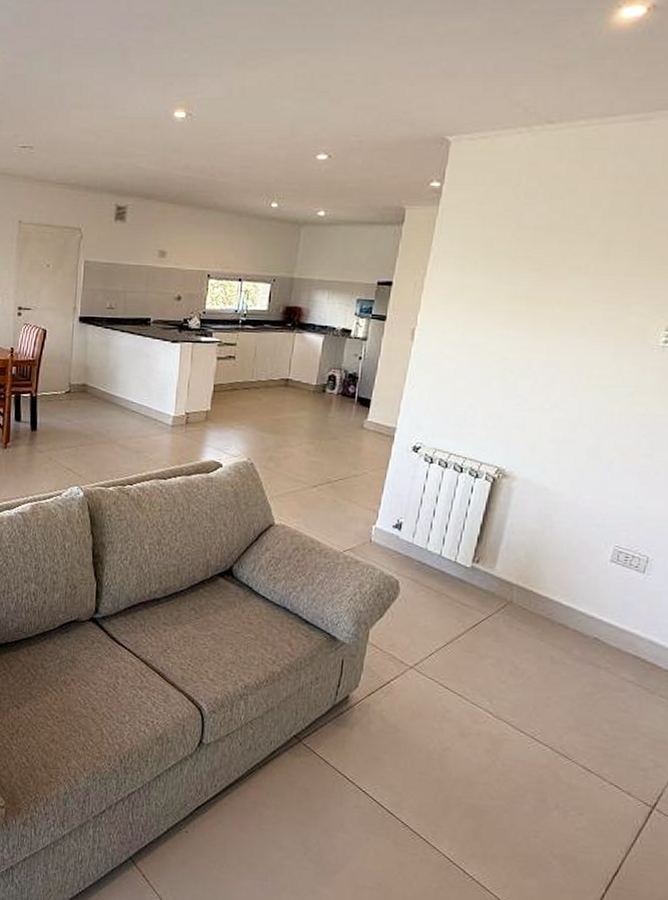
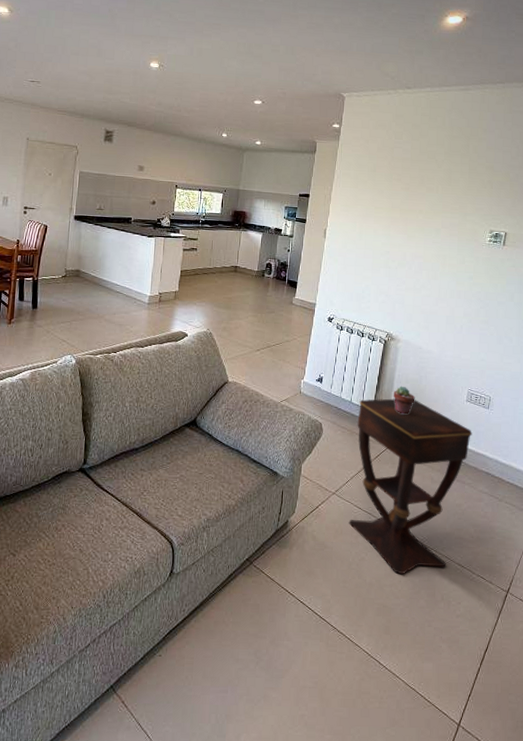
side table: none [430,553,617,772] -> present [348,398,472,574]
potted succulent: none [501,537,534,575] -> present [393,386,415,415]

